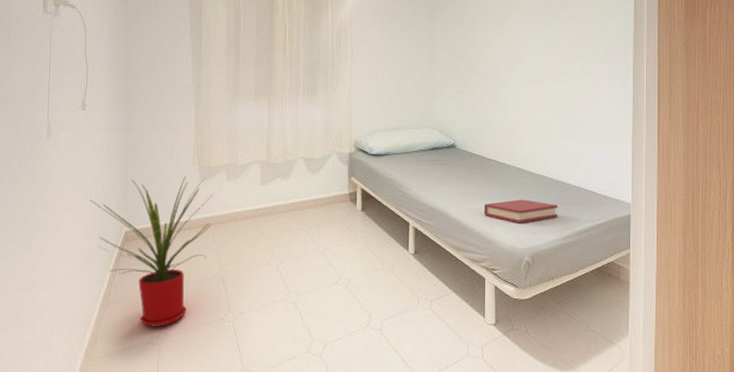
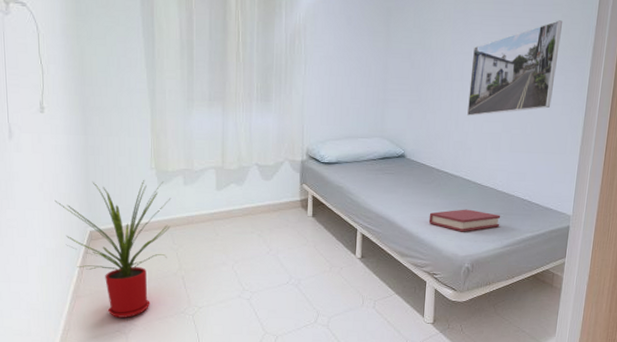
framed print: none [515,13,601,105] -> present [466,20,562,116]

